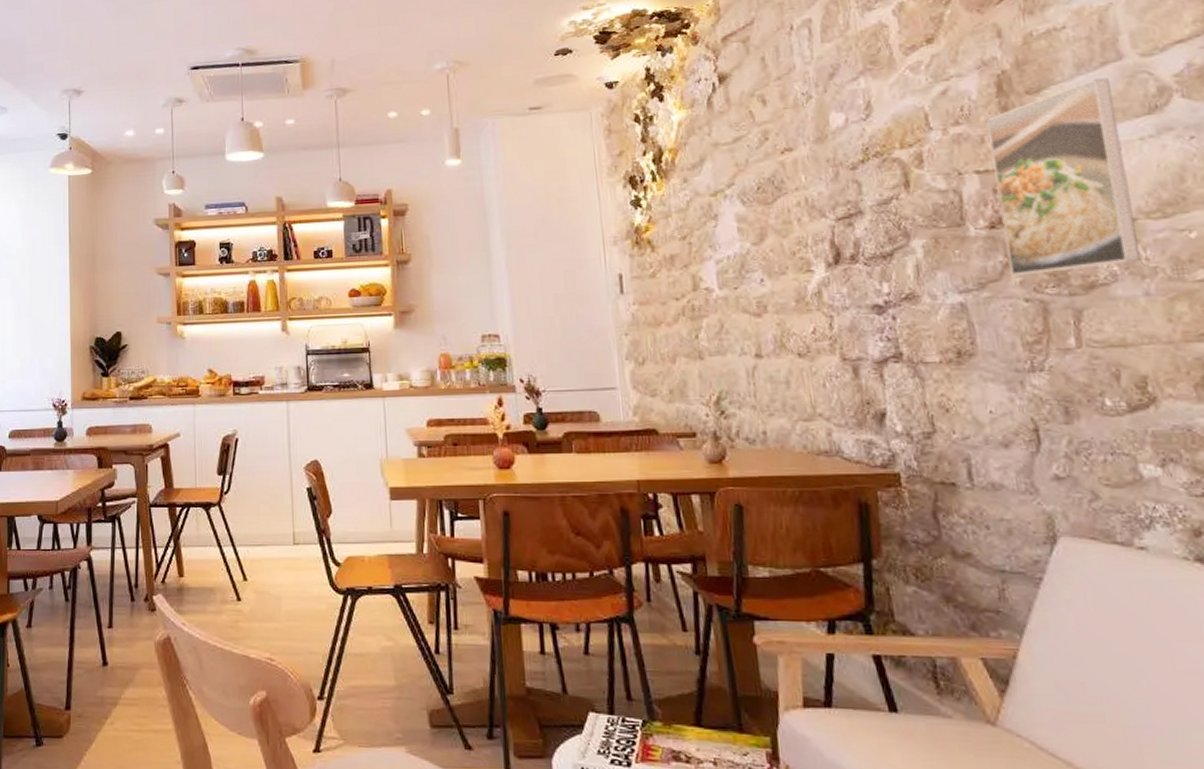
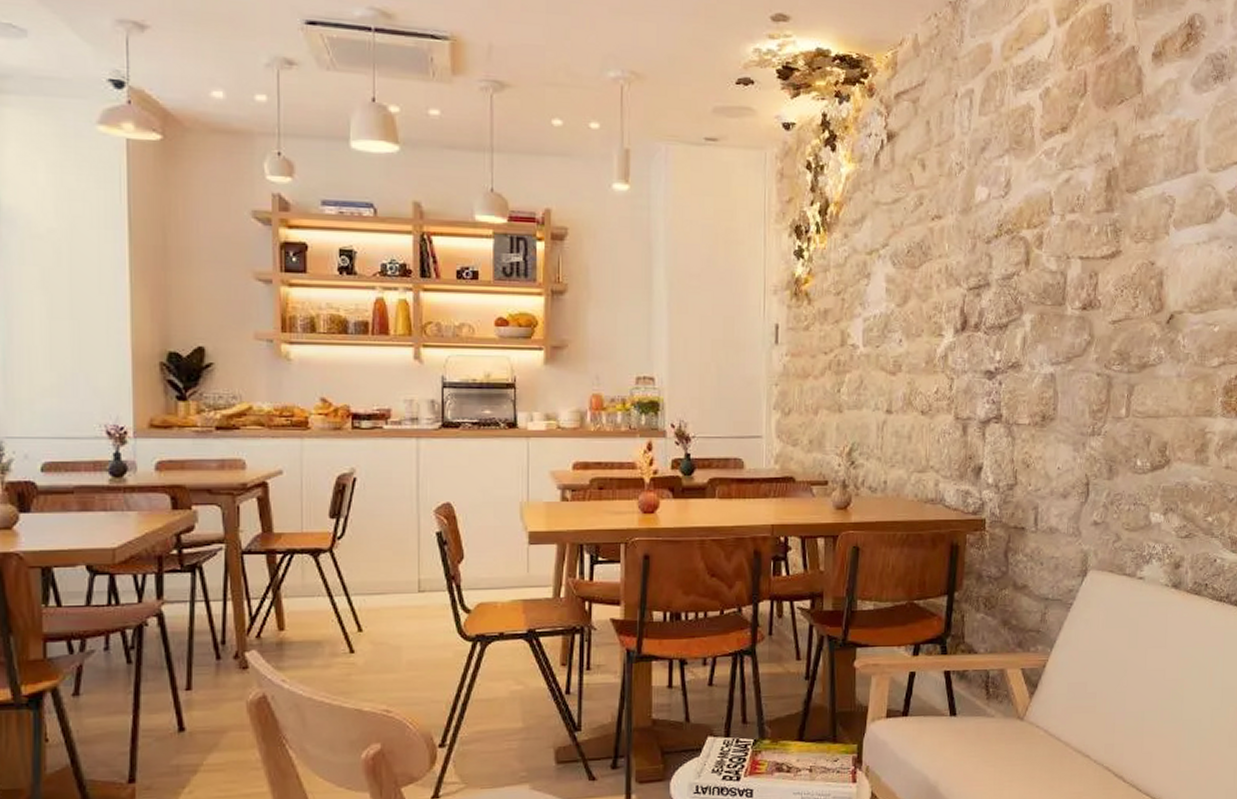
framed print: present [987,77,1140,276] -> none [1091,185,1185,353]

